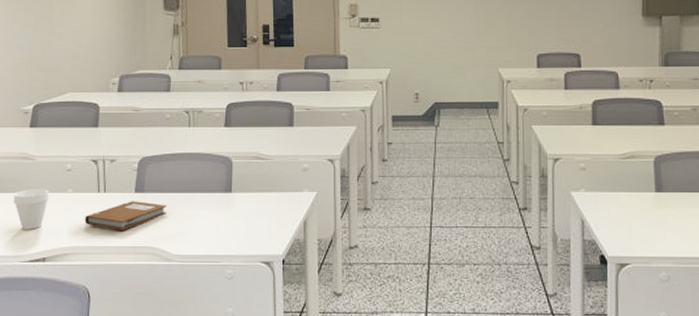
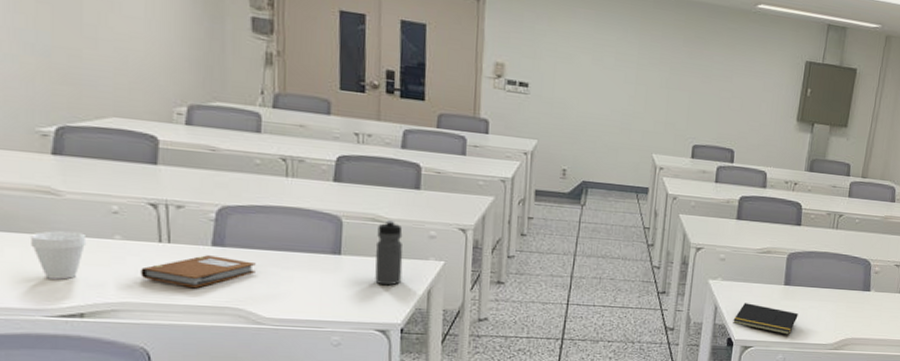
water bottle: none [259,157,282,219] -> present [375,220,403,286]
notepad: none [603,214,677,248] -> present [733,303,798,335]

